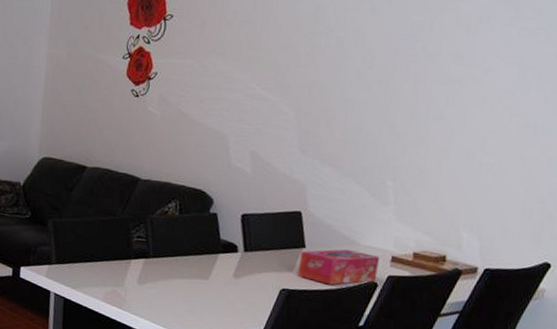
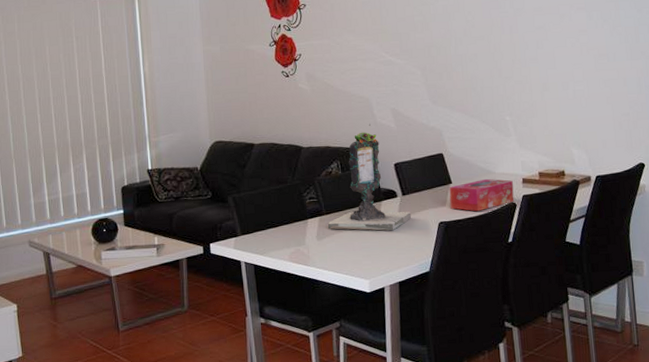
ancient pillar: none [152,164,251,288] -> present [327,124,412,231]

